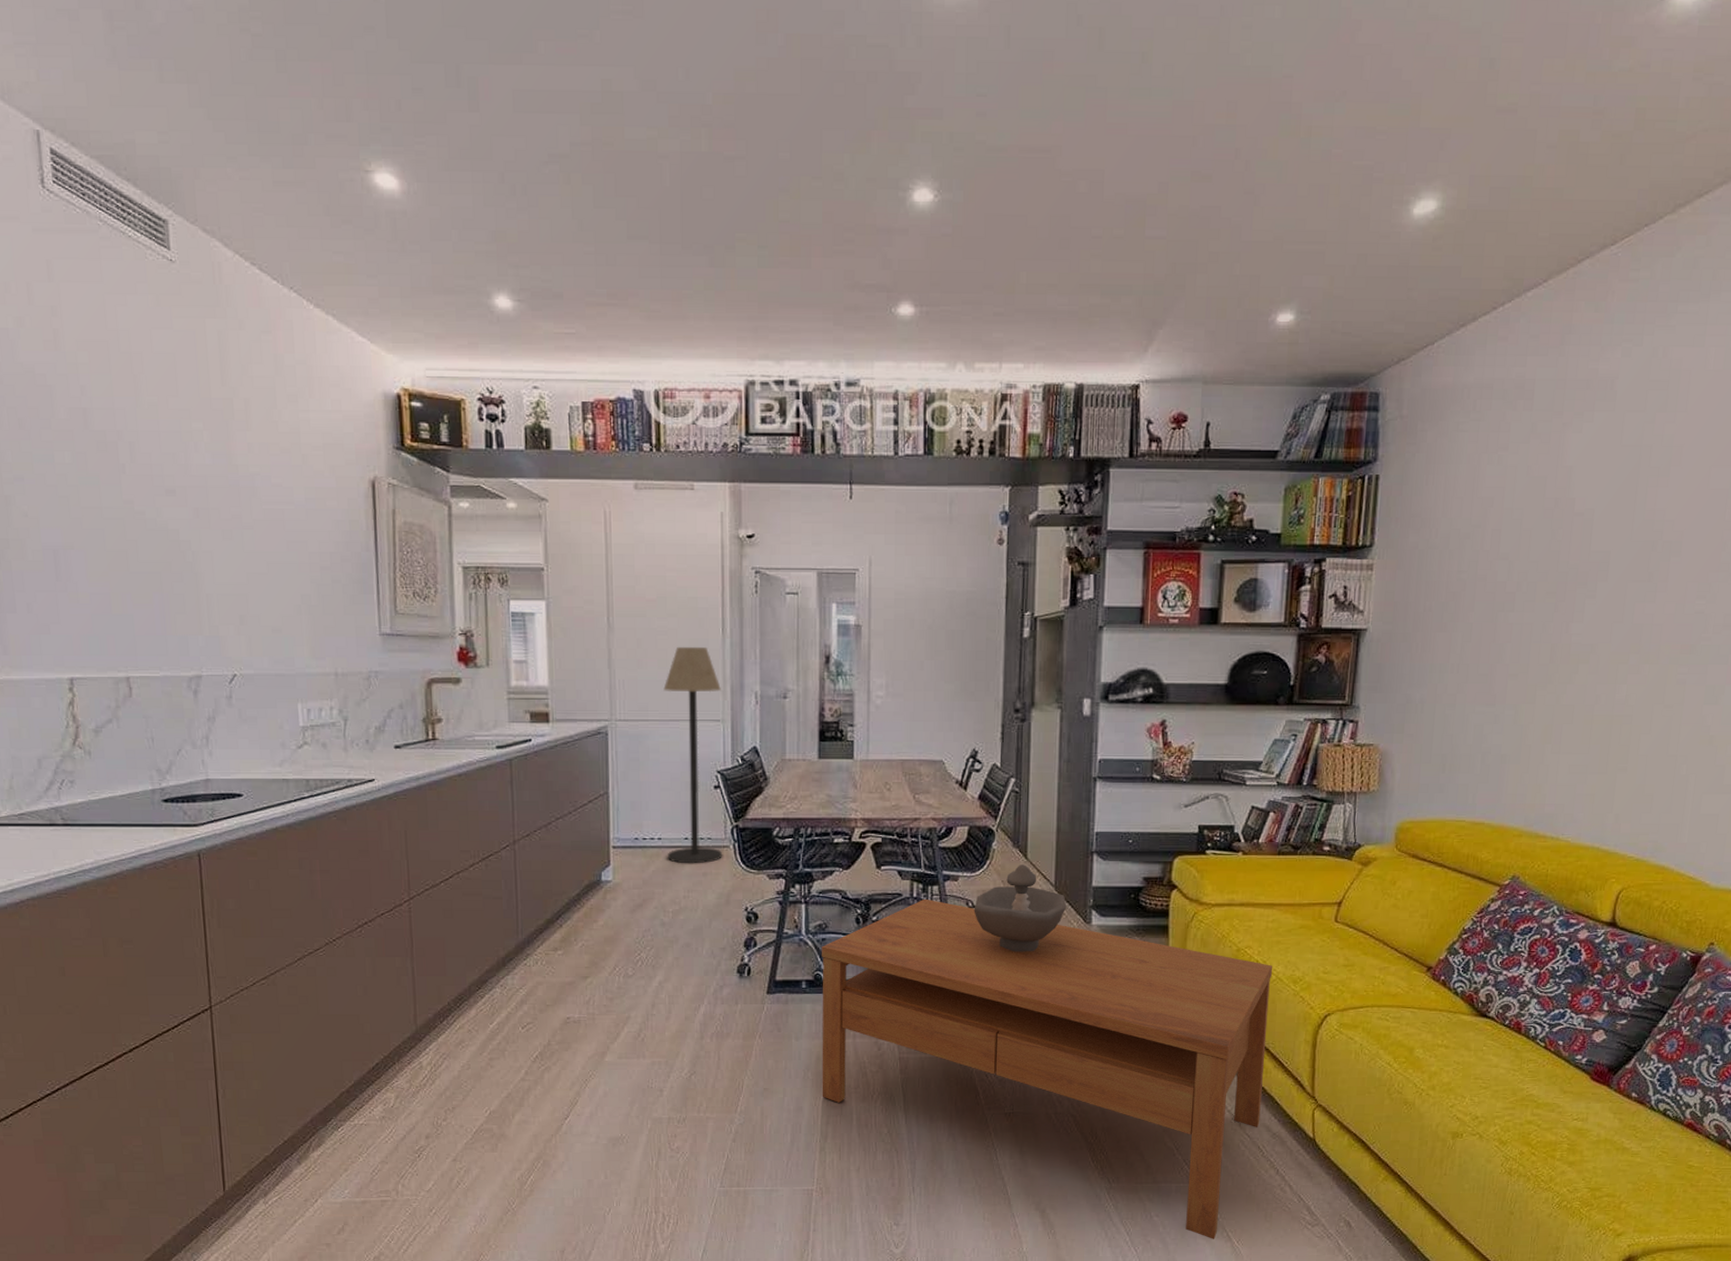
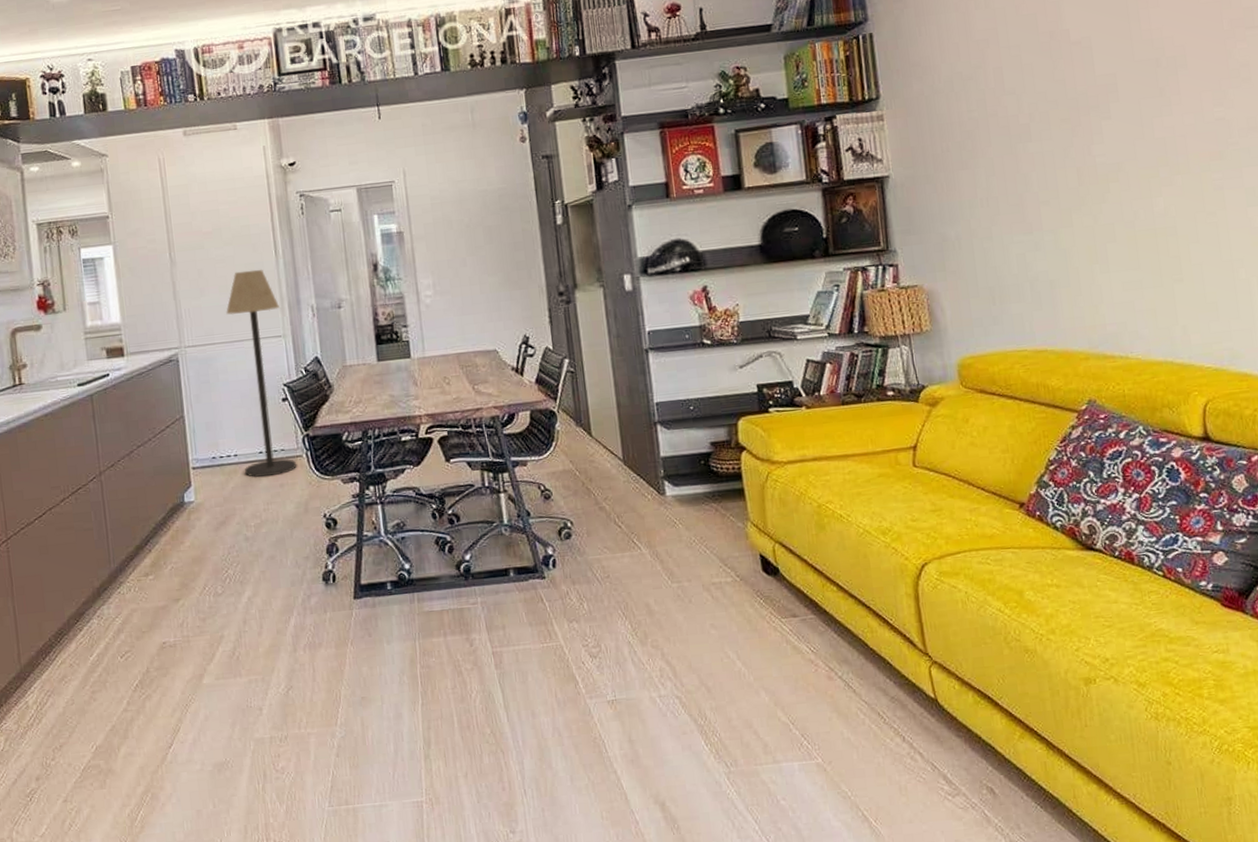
coffee table: present [822,898,1272,1239] -> none [402,486,875,821]
decorative bowl: present [973,865,1067,952] -> none [546,442,639,532]

